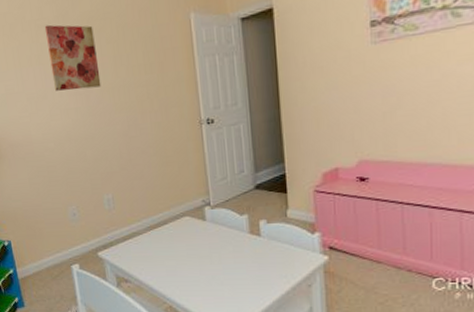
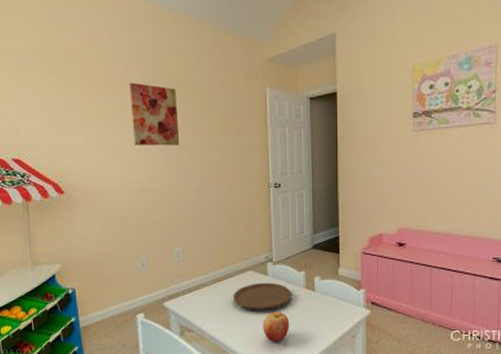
plate: none [170,228,235,259] -> present [233,282,292,310]
apple: none [204,259,235,293] -> present [263,311,290,342]

